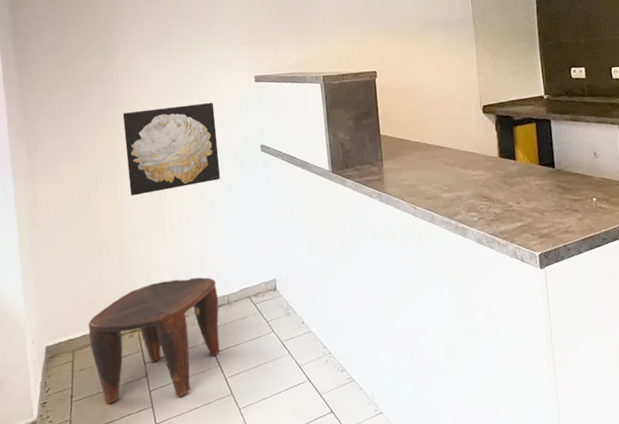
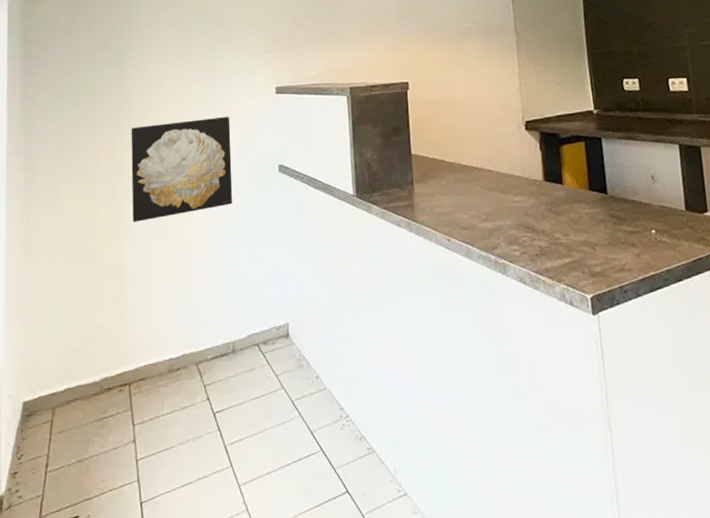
stool: present [88,277,220,404] -> none [73,320,223,475]

